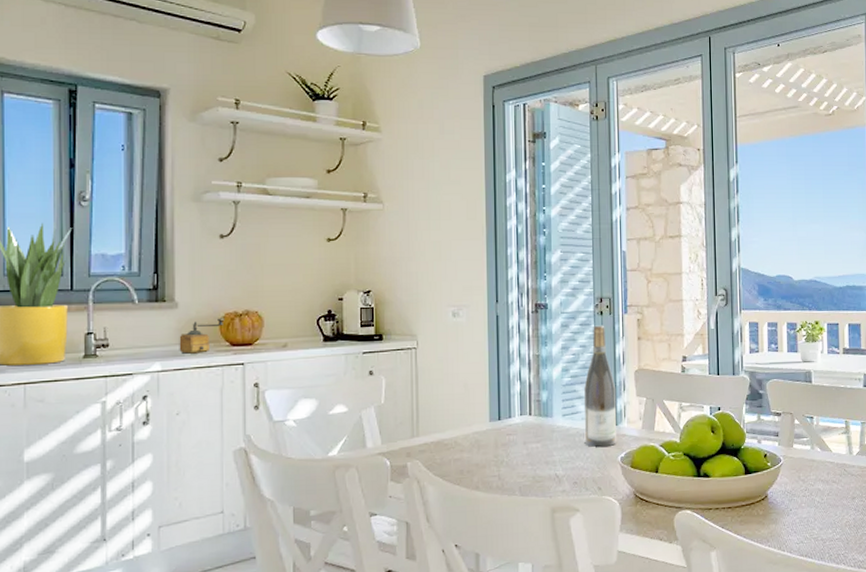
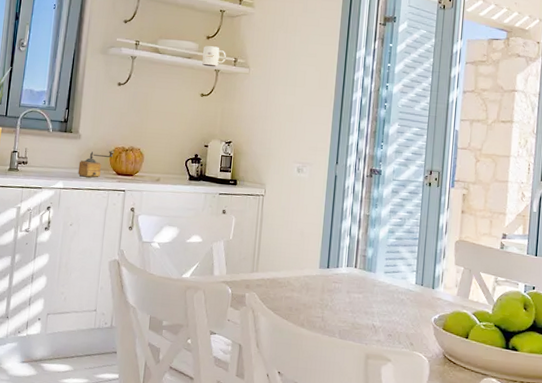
mug: none [323,181,353,206] -> present [201,46,226,67]
wine bottle: present [583,325,617,447] -> none [402,195,437,307]

